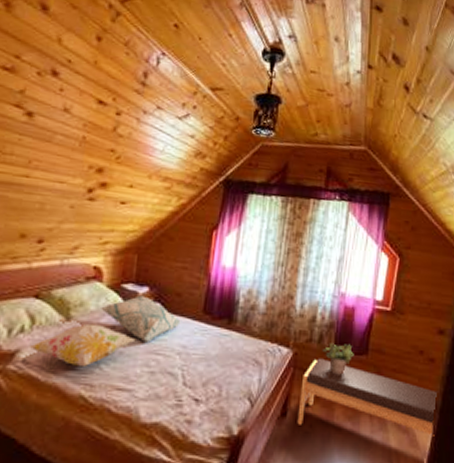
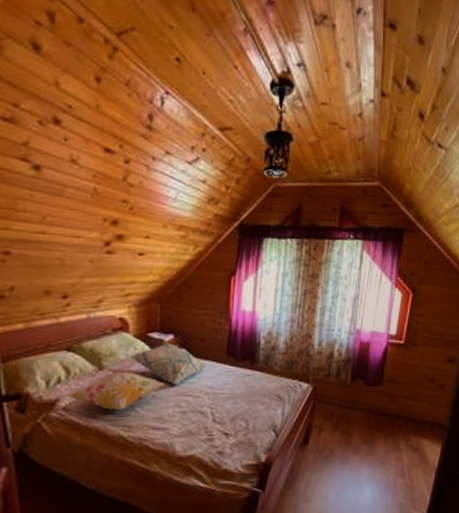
bench: present [297,358,438,436] -> none [318,391,447,453]
potted plant: present [322,343,354,375] -> none [340,376,370,405]

